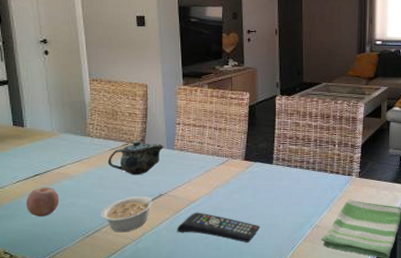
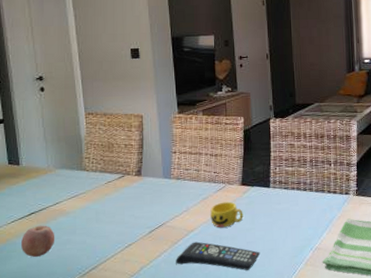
legume: present [101,194,163,233] -> none [98,225,161,269]
teapot: present [107,140,164,175] -> none [104,172,161,208]
cup: none [212,175,245,201] -> present [210,201,243,228]

